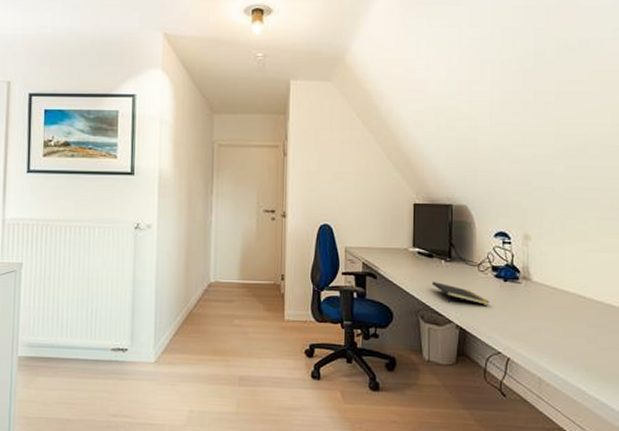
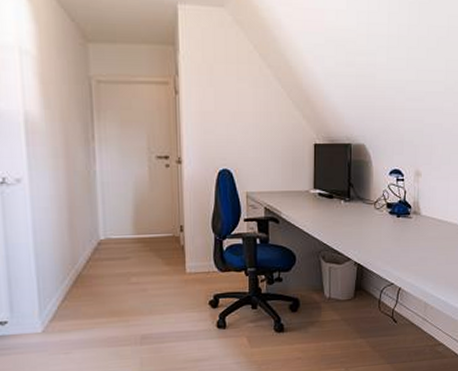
notepad: present [431,282,491,305] -> none [331,222,385,242]

